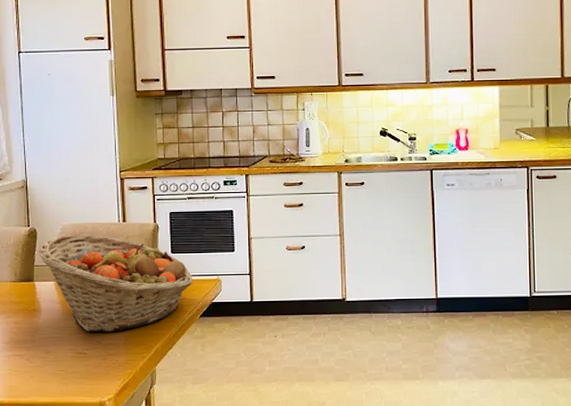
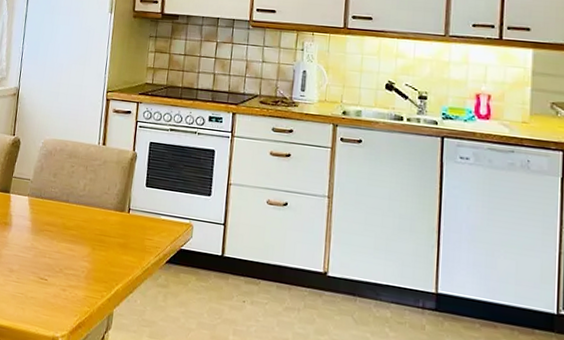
fruit basket: present [39,234,193,332] -> none [18,150,165,263]

